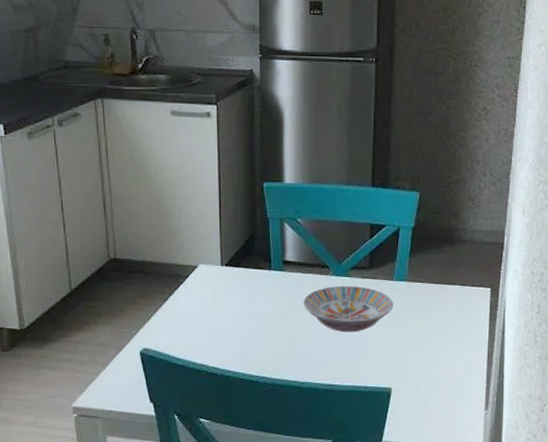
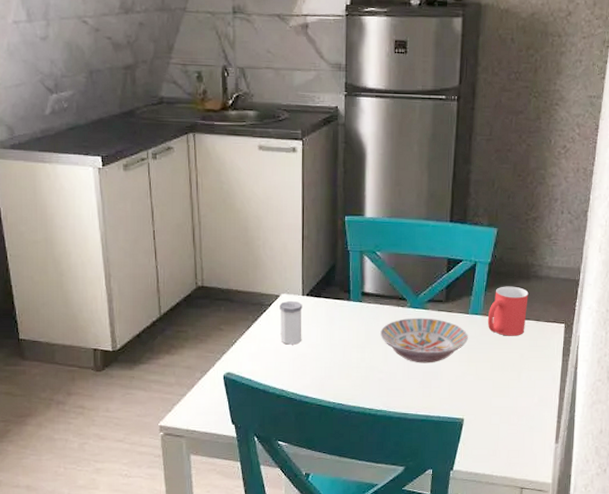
salt shaker: none [197,271,222,317] -> present [280,300,303,345]
mug: none [412,251,453,302] -> present [487,286,529,336]

